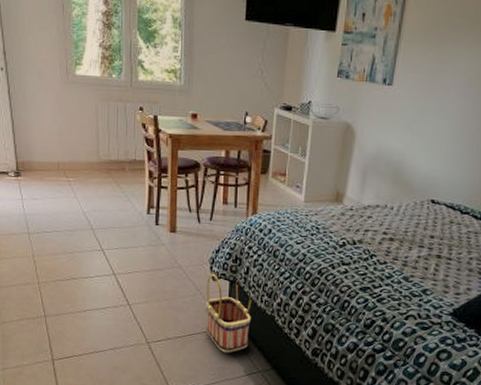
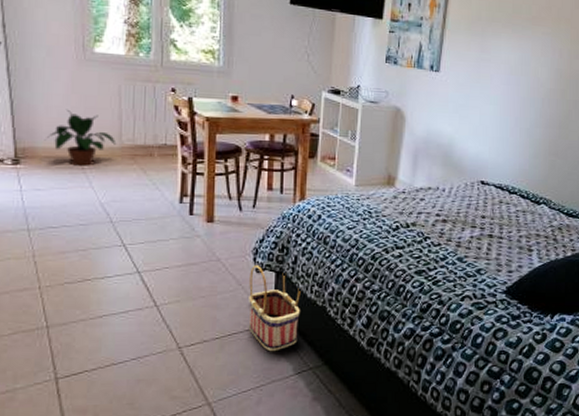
potted plant: none [38,127,95,179] -> present [44,109,117,166]

